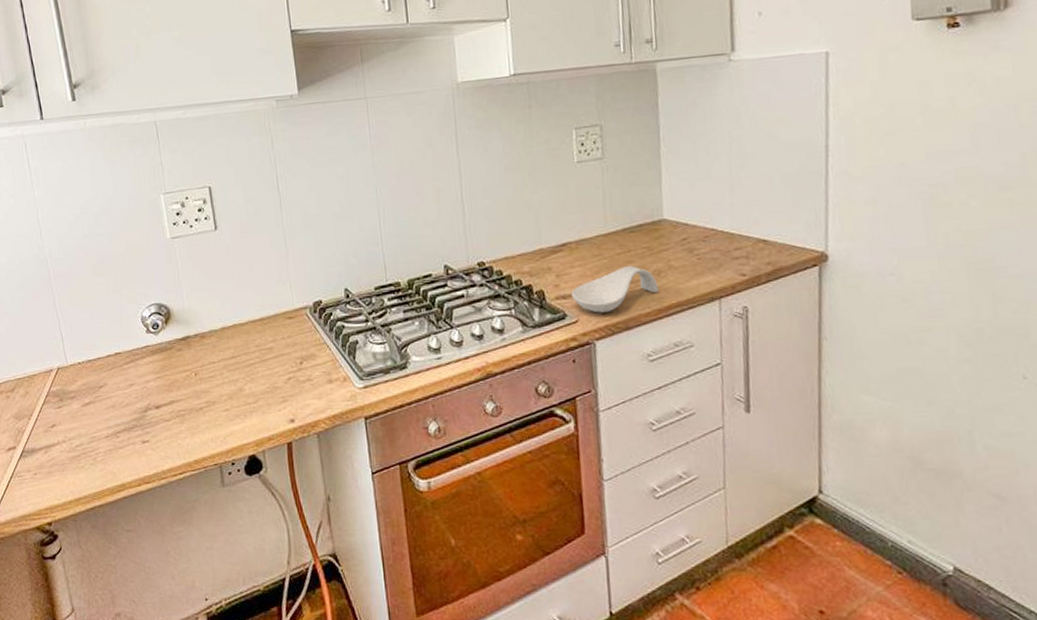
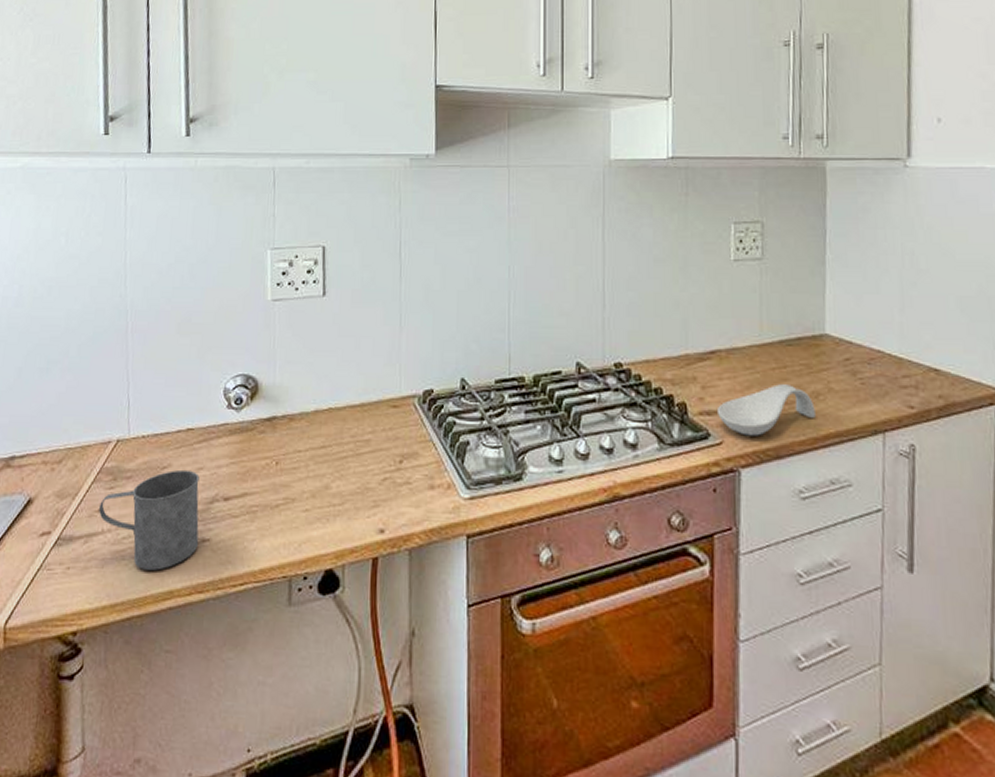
mug: none [52,386,140,470] -> present [99,469,200,571]

